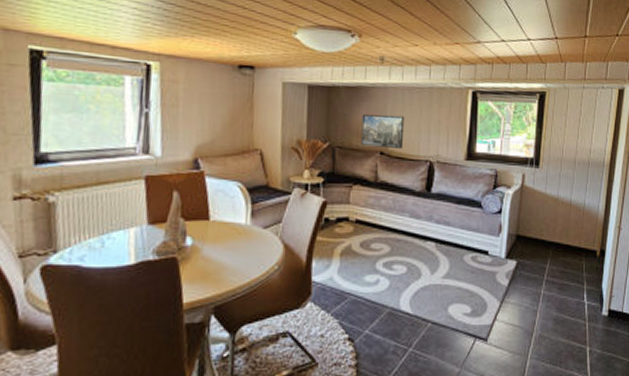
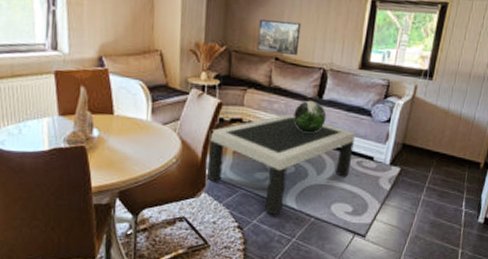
coffee table: none [313,209,467,322] -> present [207,113,355,215]
decorative sphere: none [402,194,436,229] -> present [293,100,327,133]

